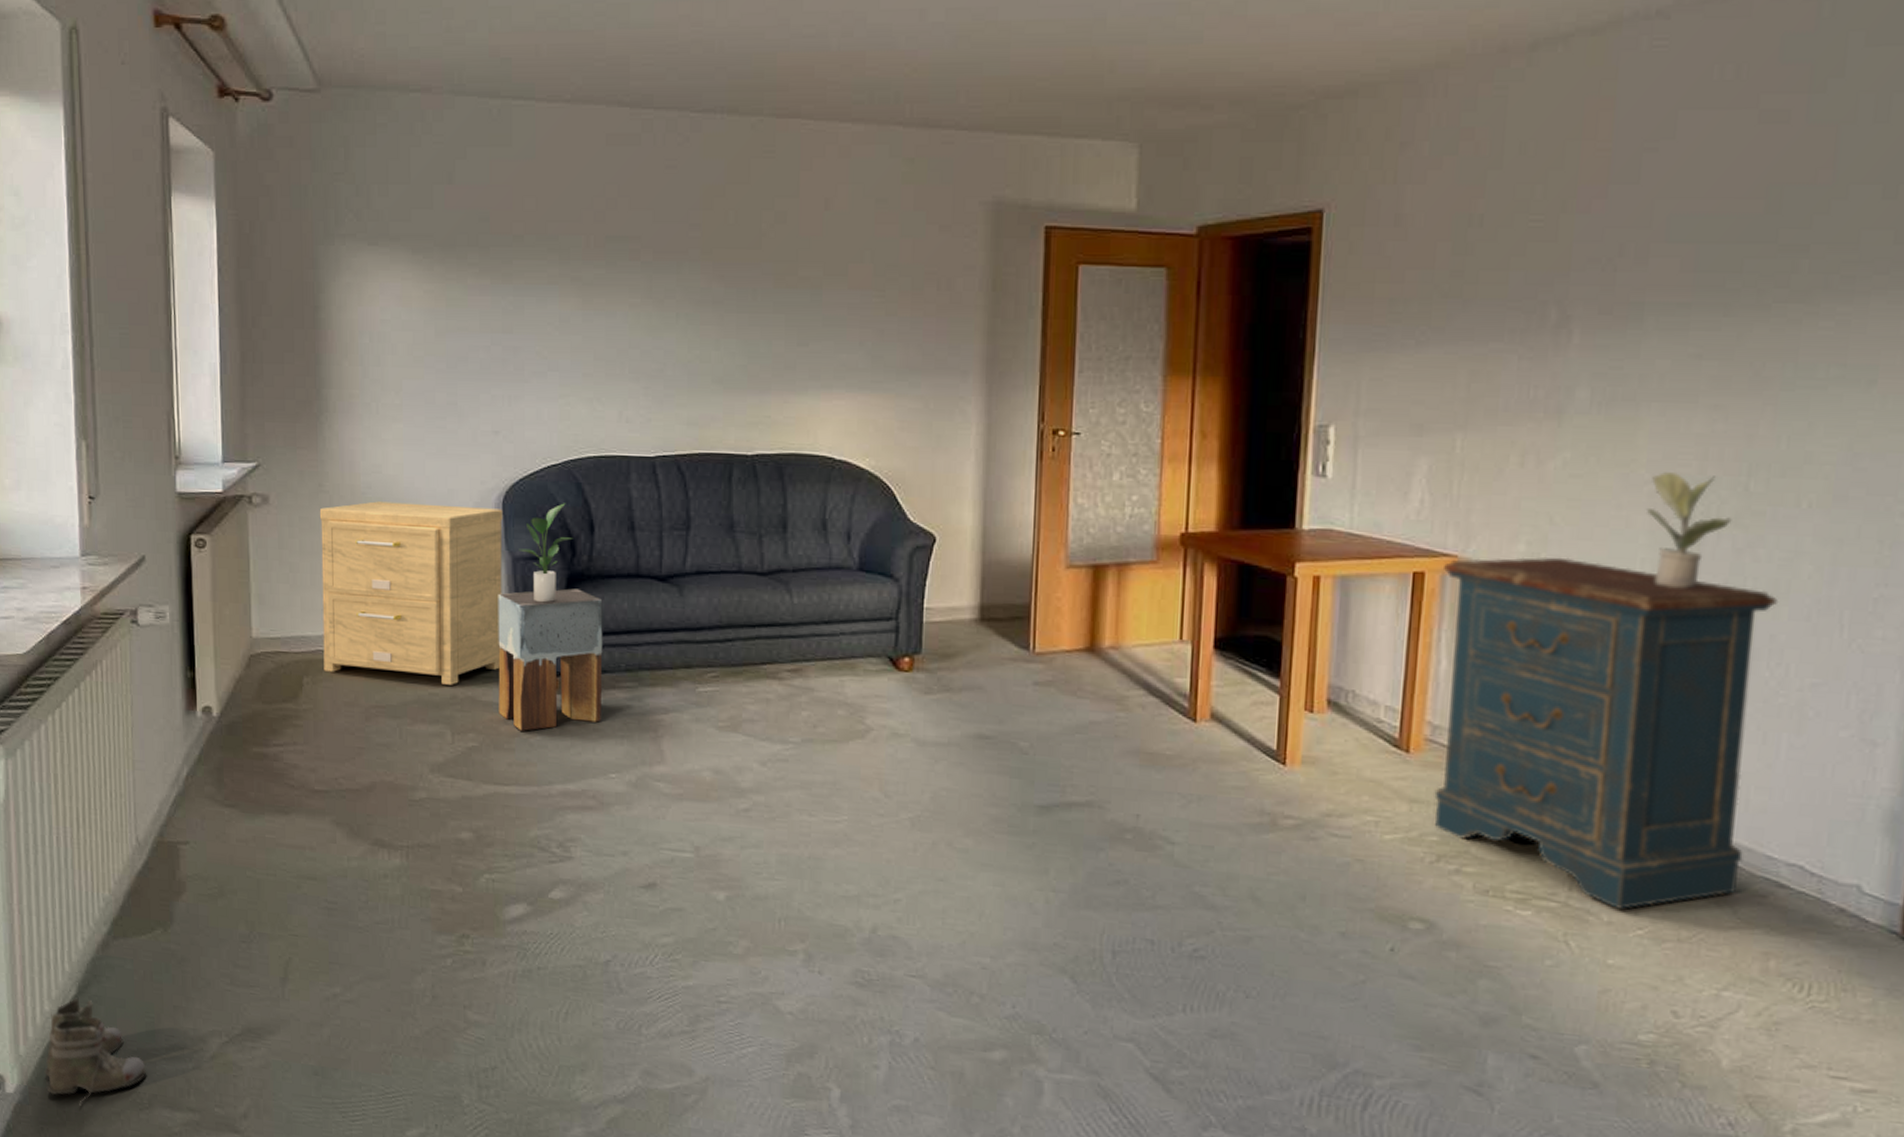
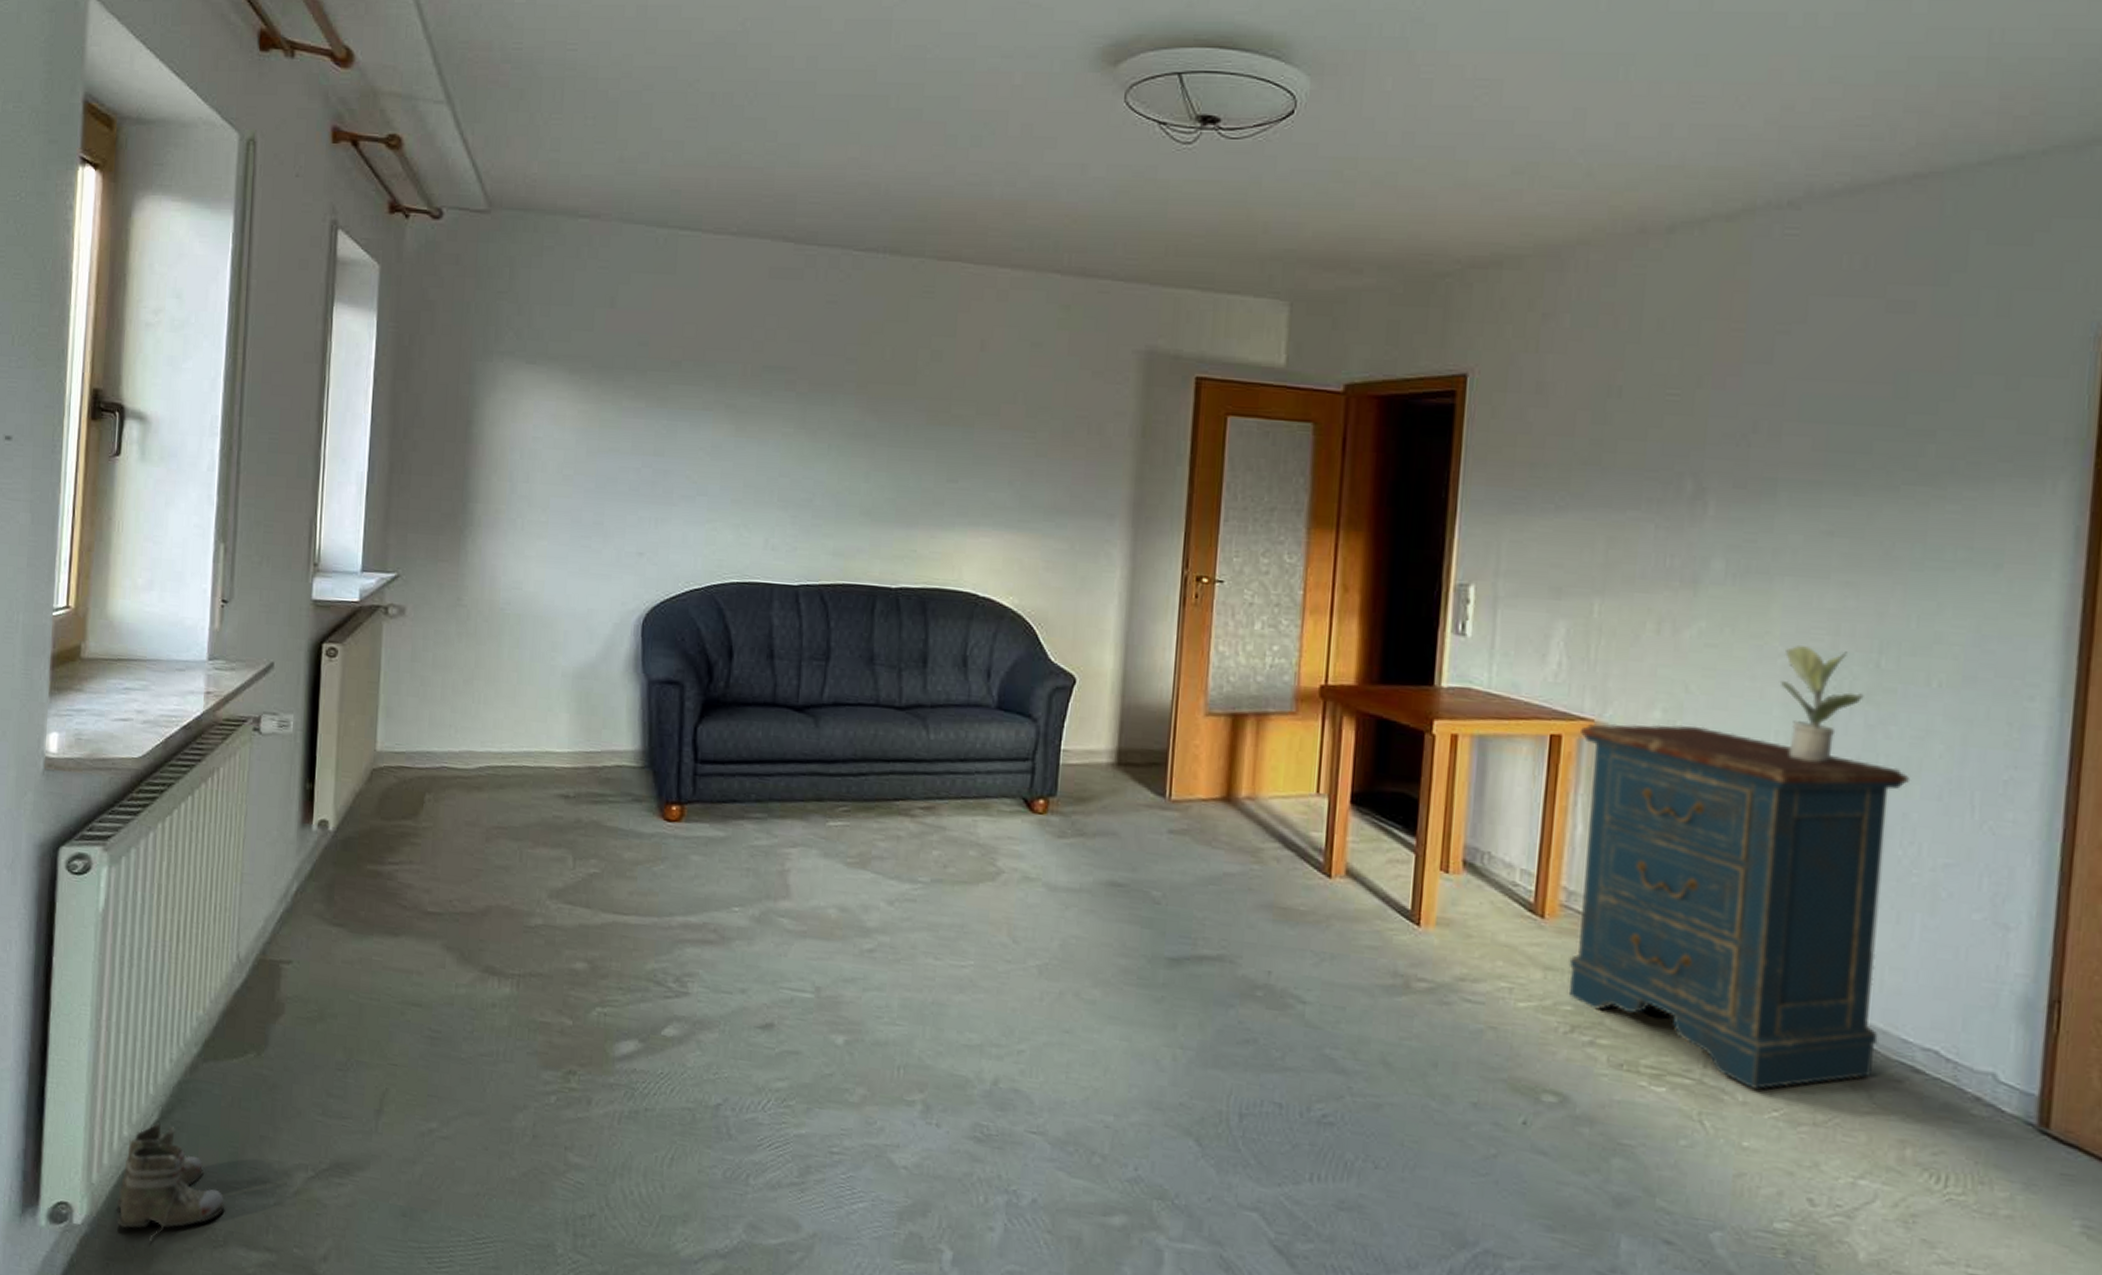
side table: present [319,501,503,685] -> none [447,617,642,809]
stool: present [498,588,603,731] -> none [623,714,737,859]
potted plant: present [518,503,573,603] -> none [655,628,711,729]

